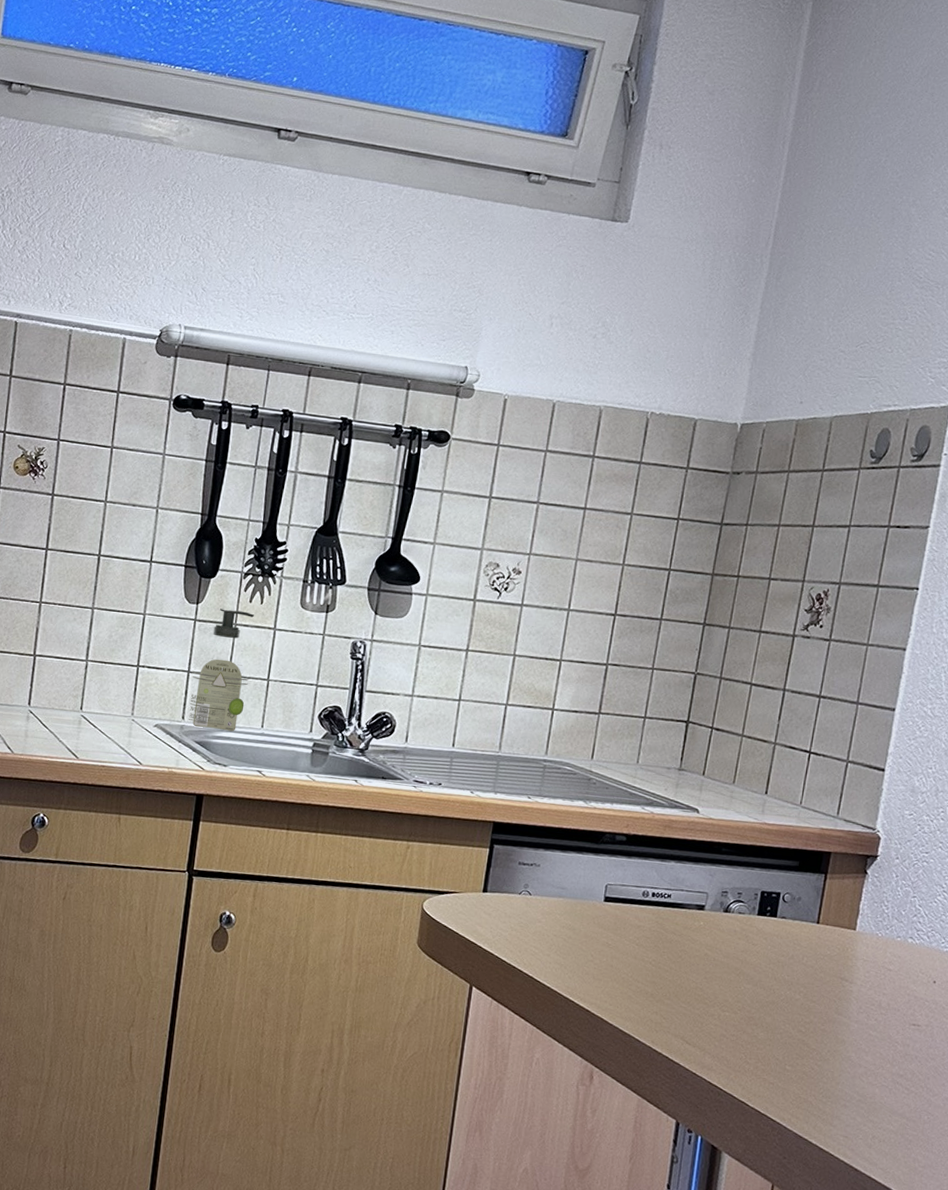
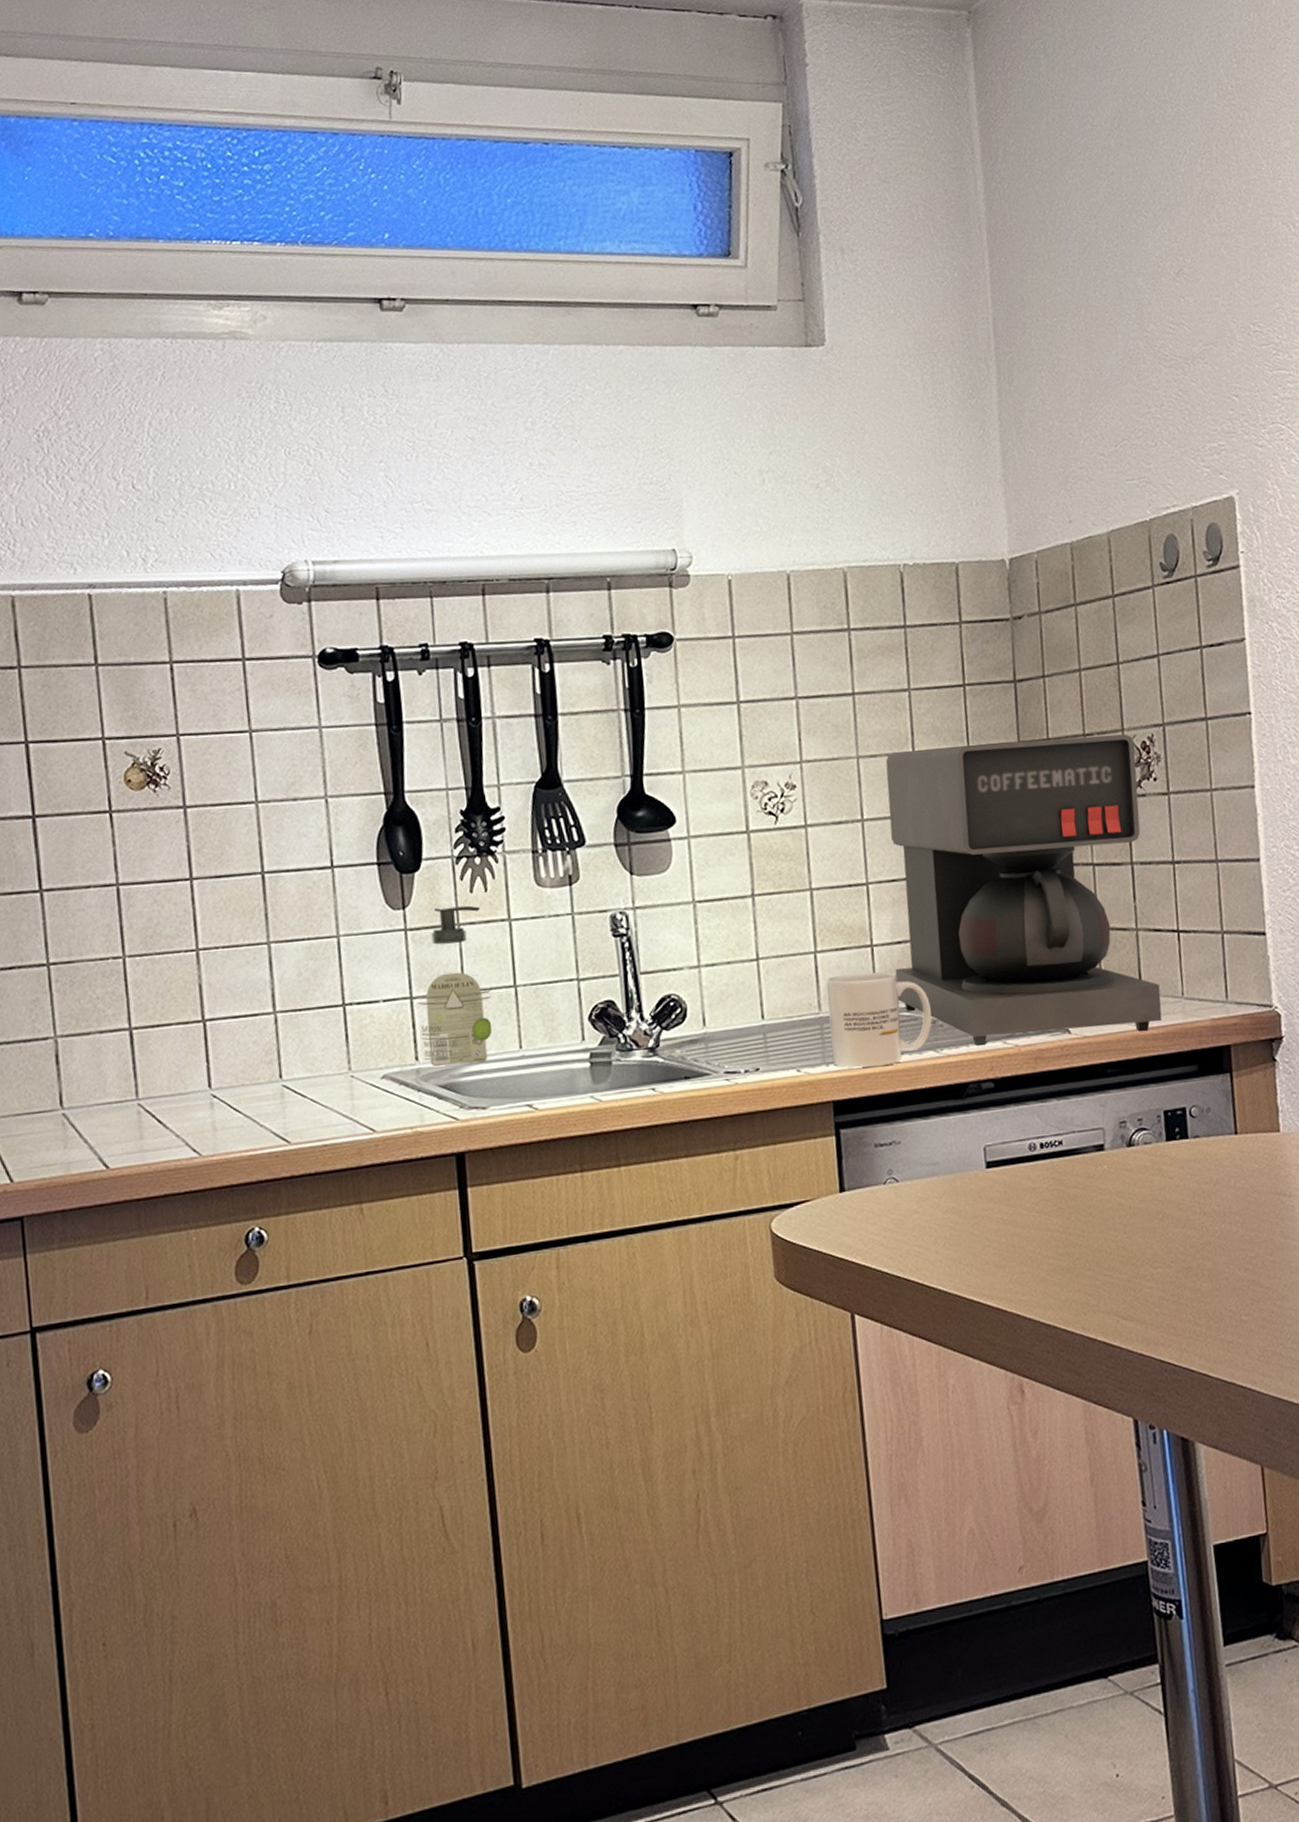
mug: none [501,726,590,805] -> present [825,972,932,1068]
coffee maker: none [564,561,811,826] -> present [885,734,1162,1047]

